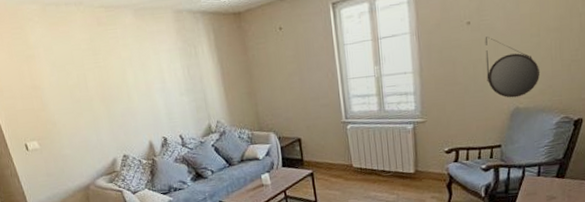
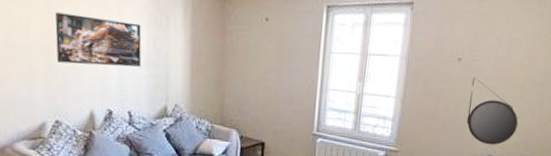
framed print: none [105,59,182,106] -> present [55,12,142,67]

